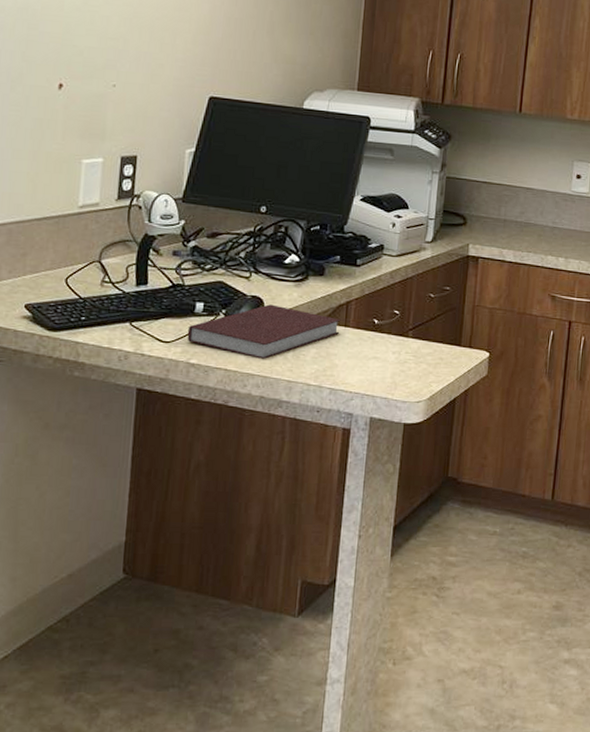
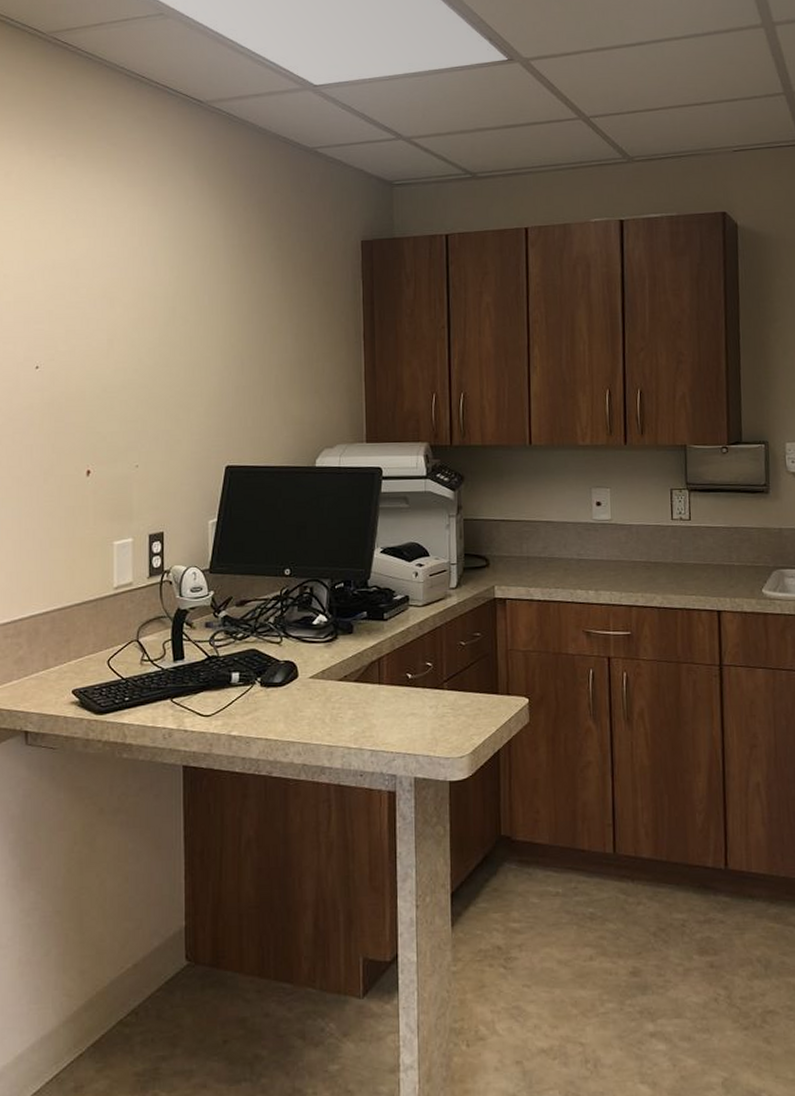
notebook: present [187,304,341,359] -> none [226,668,375,725]

